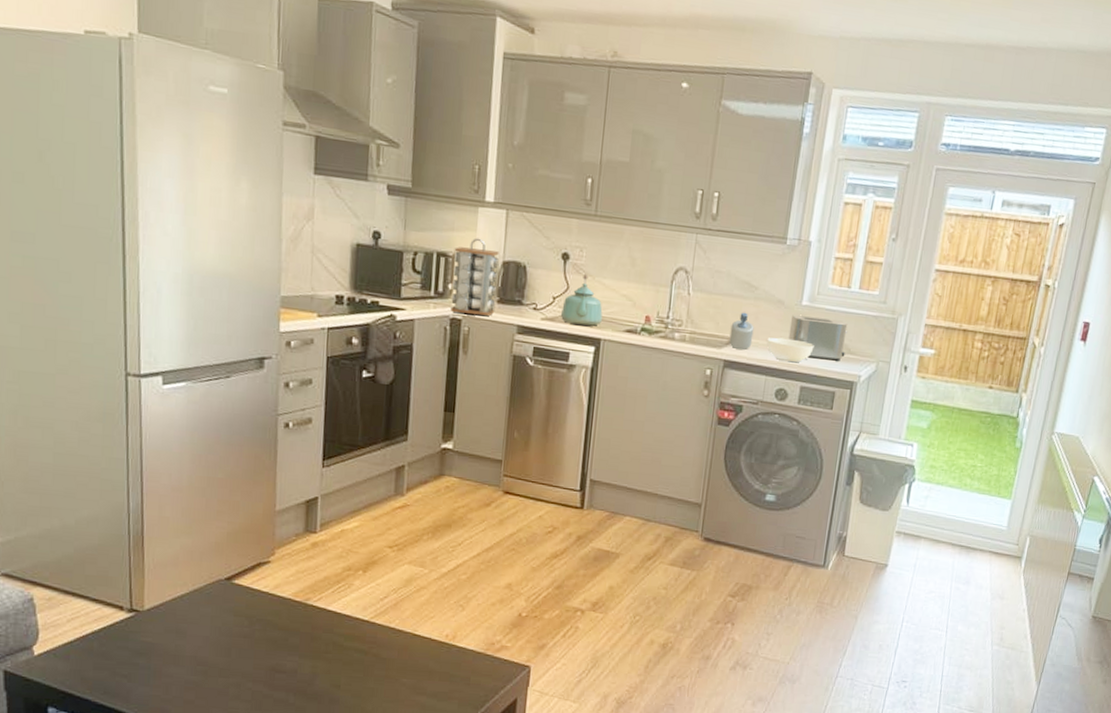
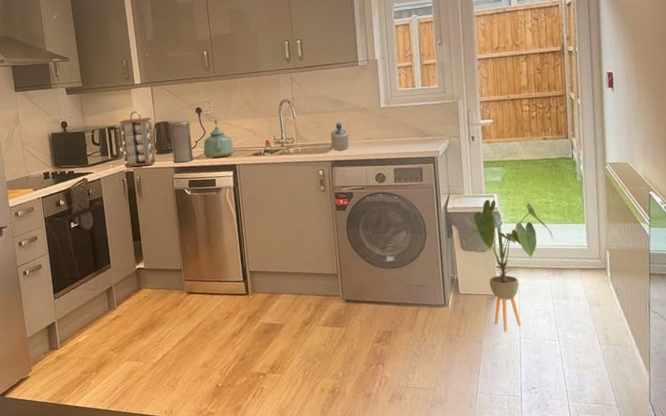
canister: none [518,264,551,323] -> present [169,121,194,163]
bowl: present [766,337,814,363] -> none [360,134,398,153]
toaster: present [788,314,848,361] -> none [375,113,423,146]
house plant: none [868,448,971,610] -> present [466,199,553,332]

